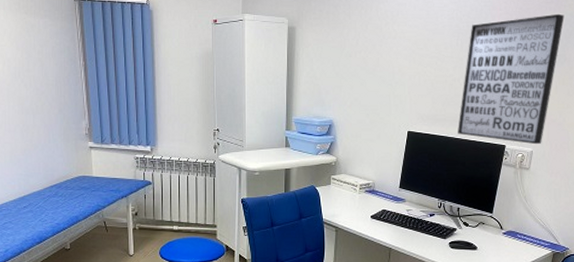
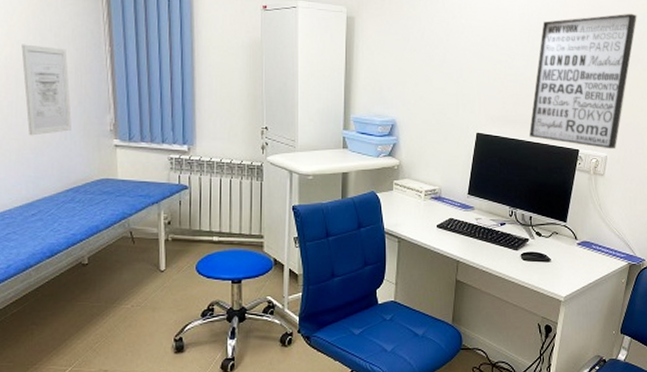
wall art: none [11,61,54,140] -> present [21,44,72,136]

